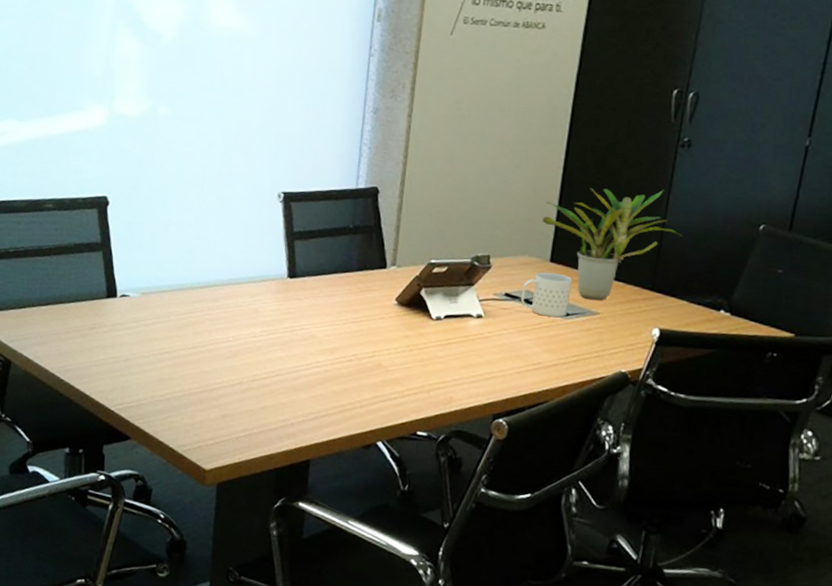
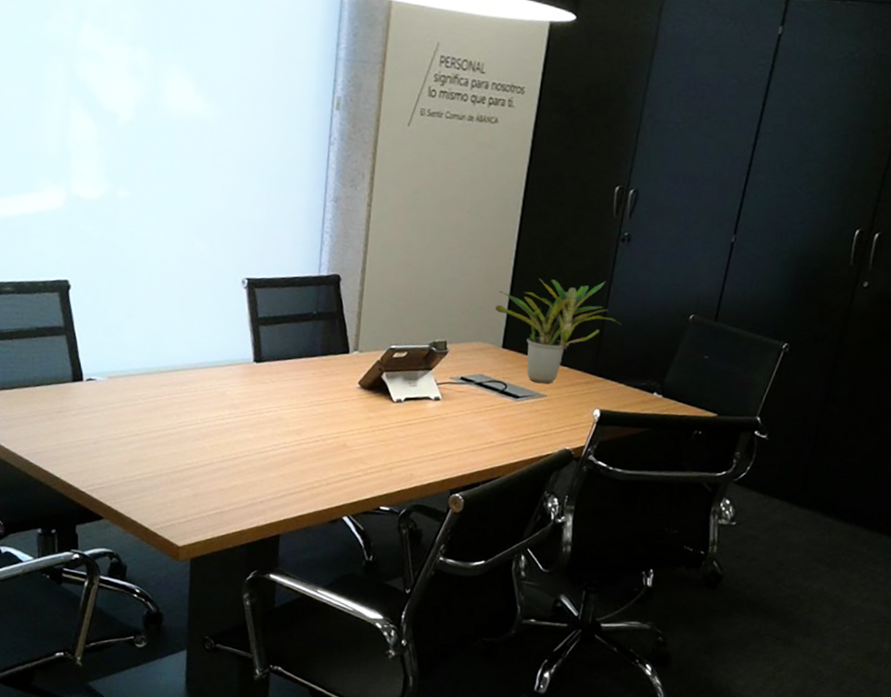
mug: present [520,272,573,318] -> none [475,357,523,400]

